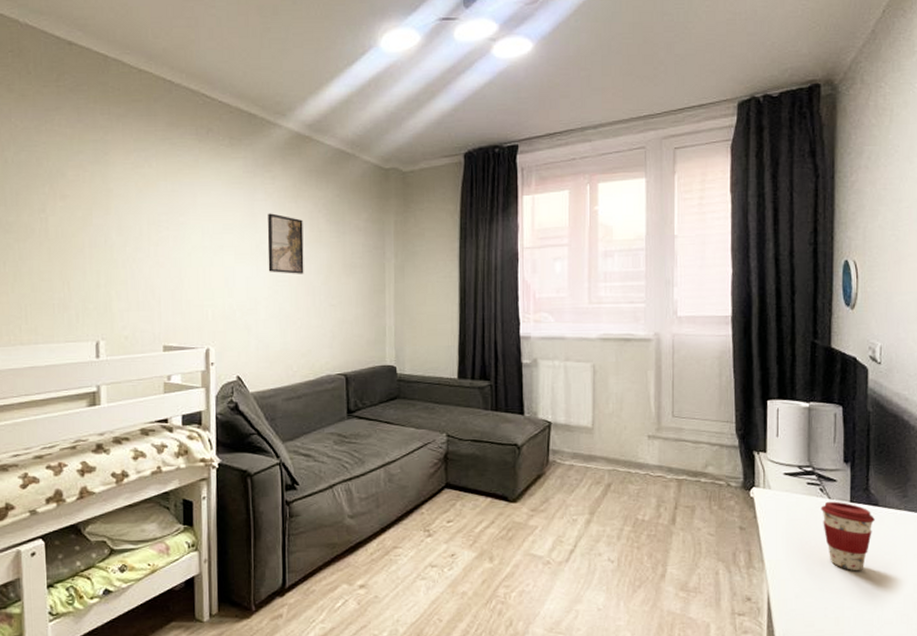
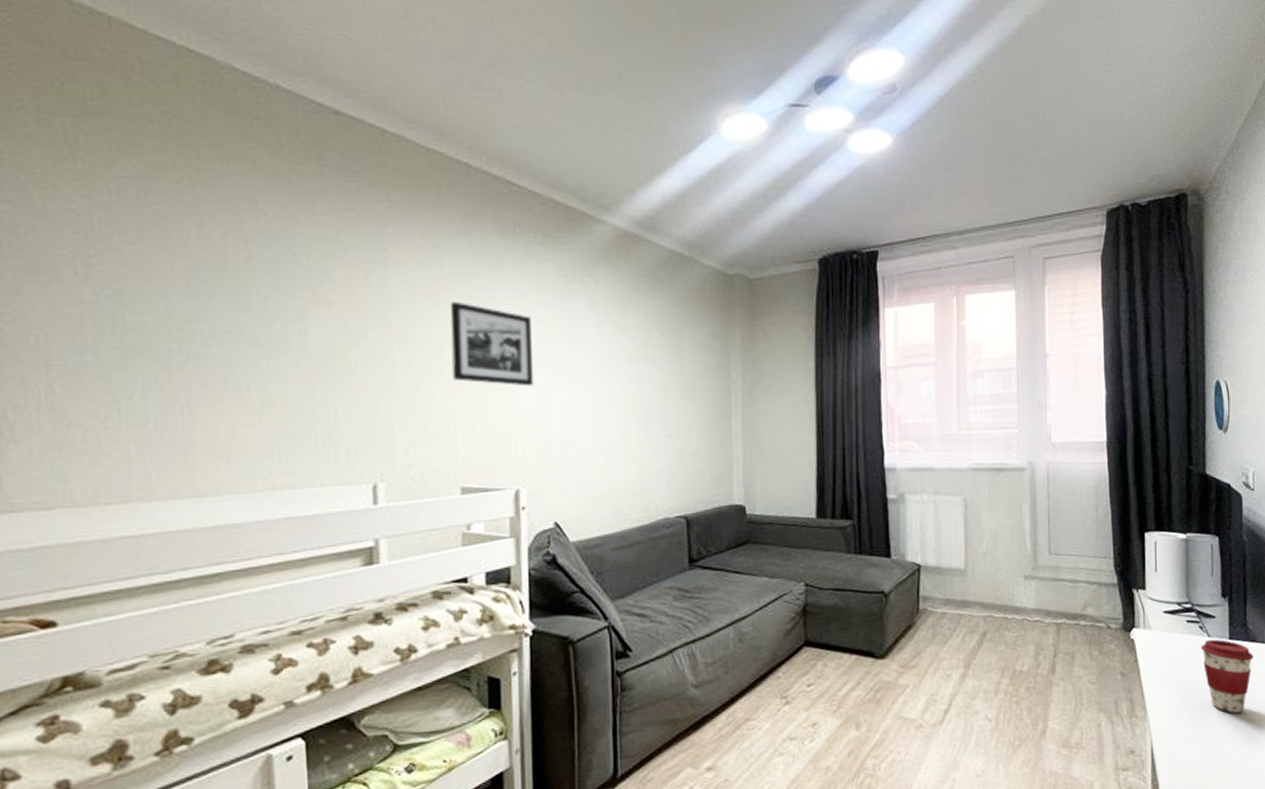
picture frame: none [156,194,221,264] -> present [450,301,533,387]
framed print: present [267,213,304,274] -> none [589,326,635,399]

